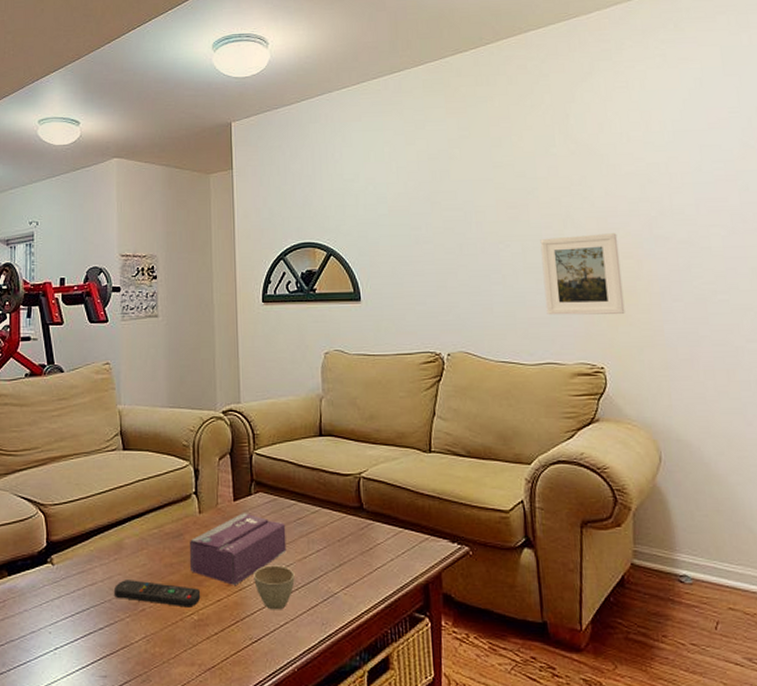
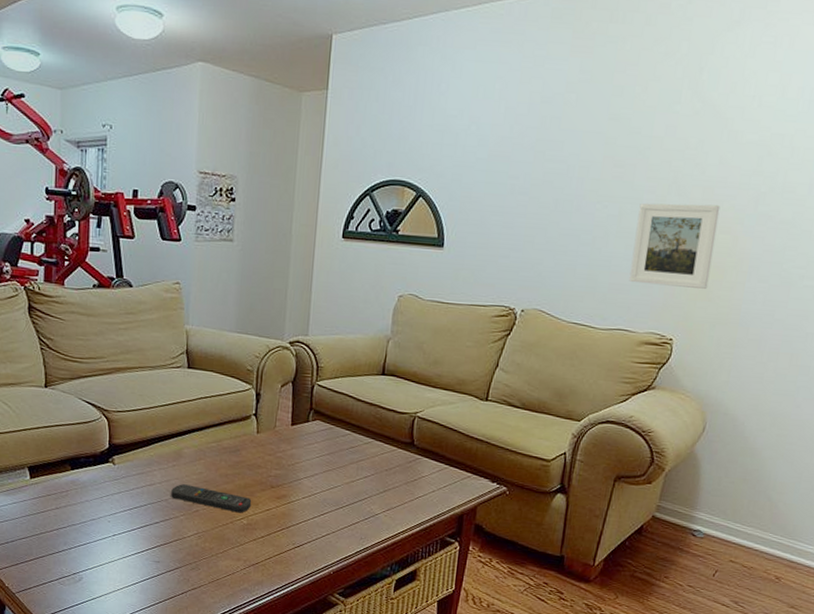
tissue box: present [190,513,287,586] -> none [244,437,338,500]
cup: present [254,565,295,610] -> none [302,485,341,523]

